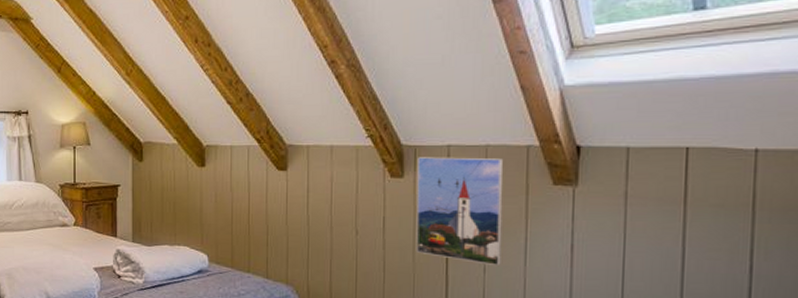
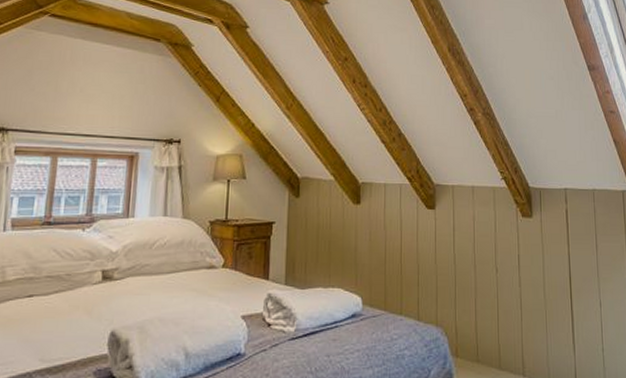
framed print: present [416,157,504,267] -> none [543,199,612,301]

